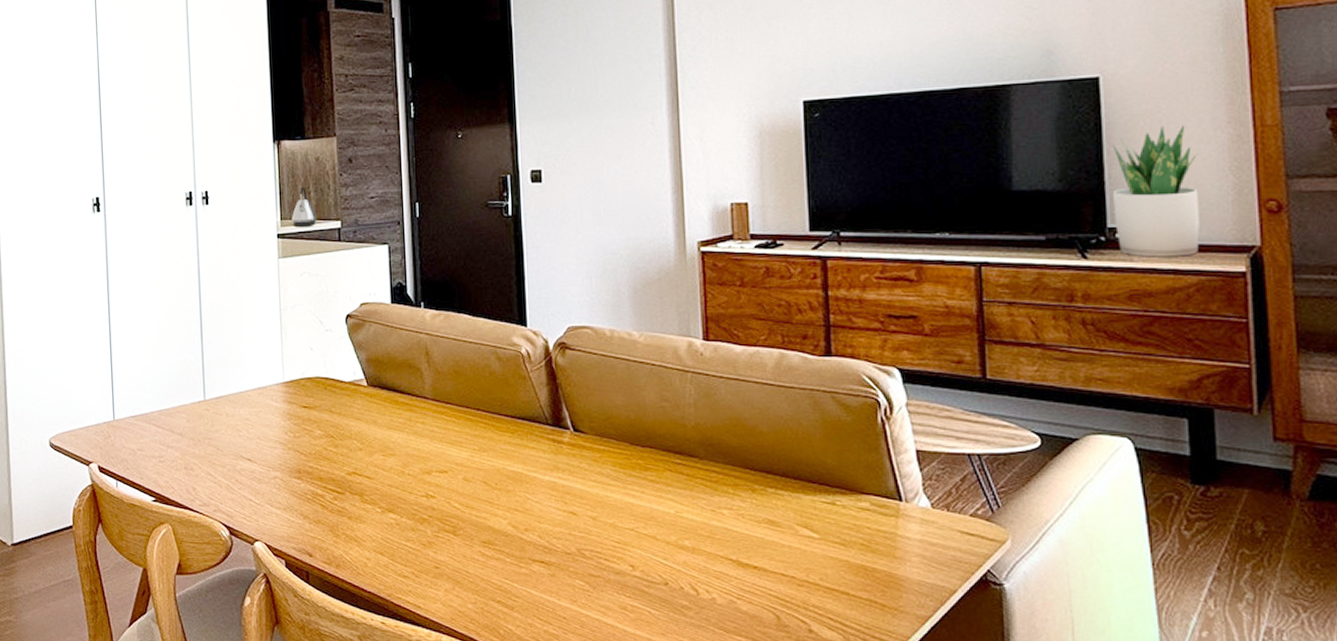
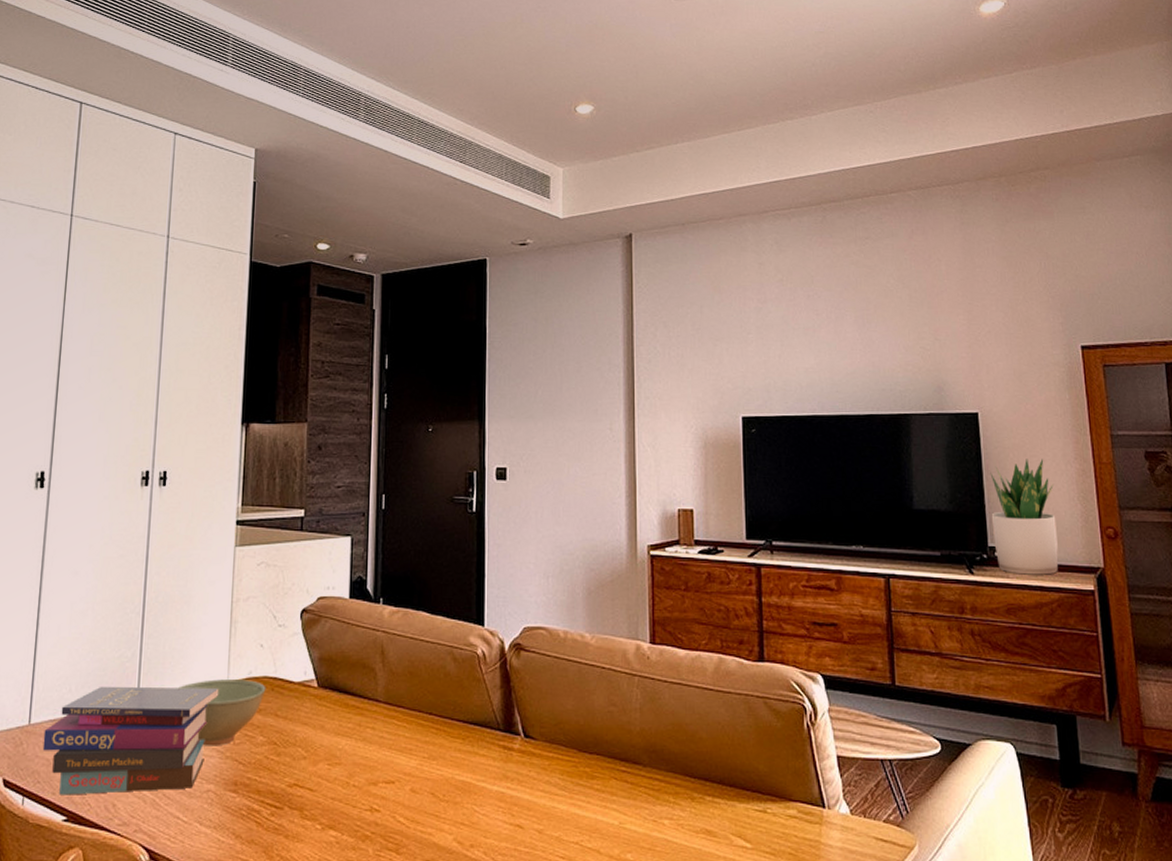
books: none [127,386,277,480] -> present [42,686,219,795]
bowl: none [239,380,319,439] -> present [178,679,266,746]
kettle: present [291,186,317,228] -> none [253,472,280,515]

